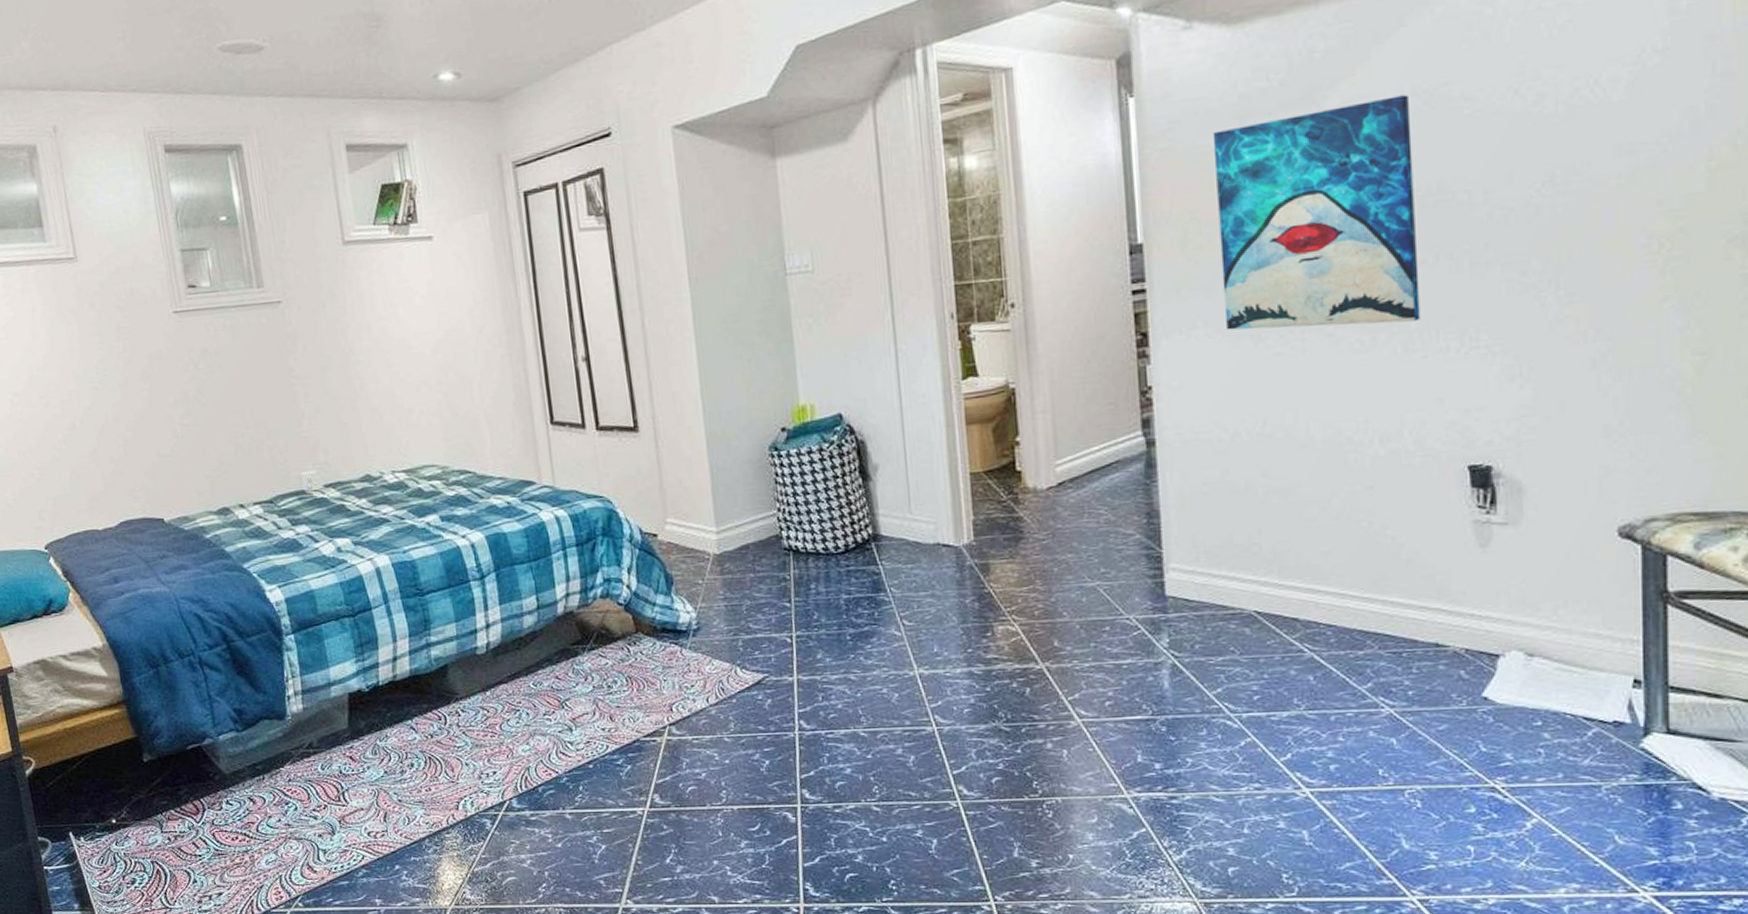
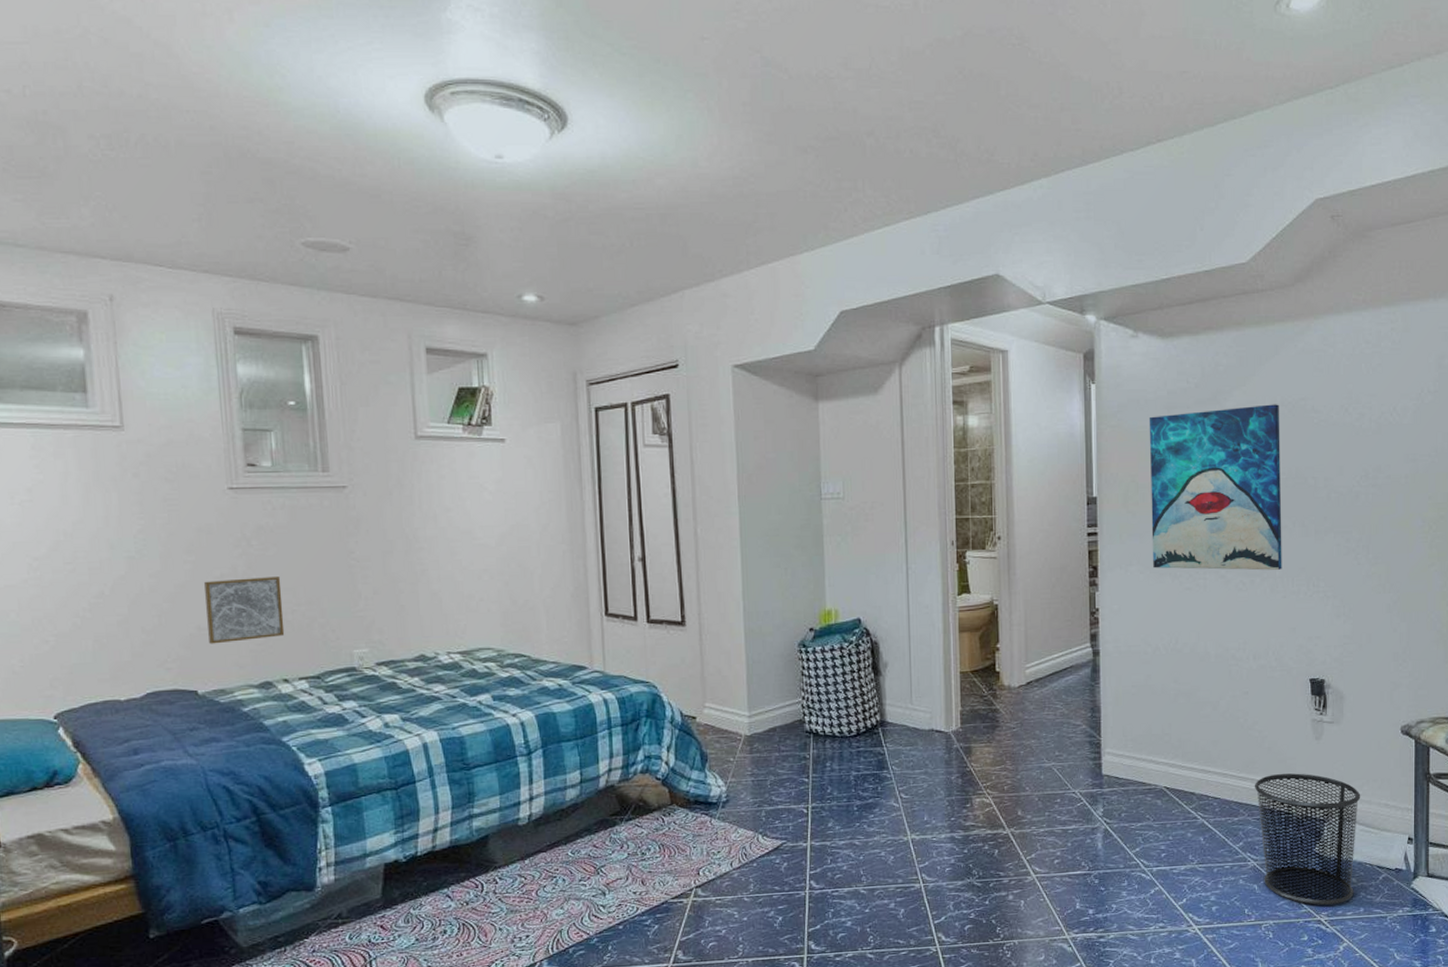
wall art: none [159,398,237,472] -> present [203,575,285,644]
waste bin: none [1386,592,1555,768] -> present [1254,773,1361,906]

